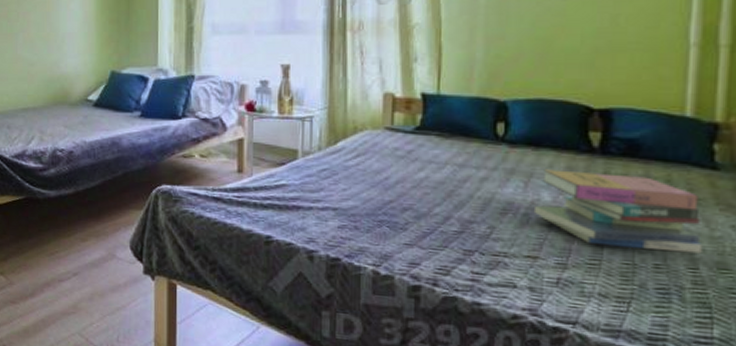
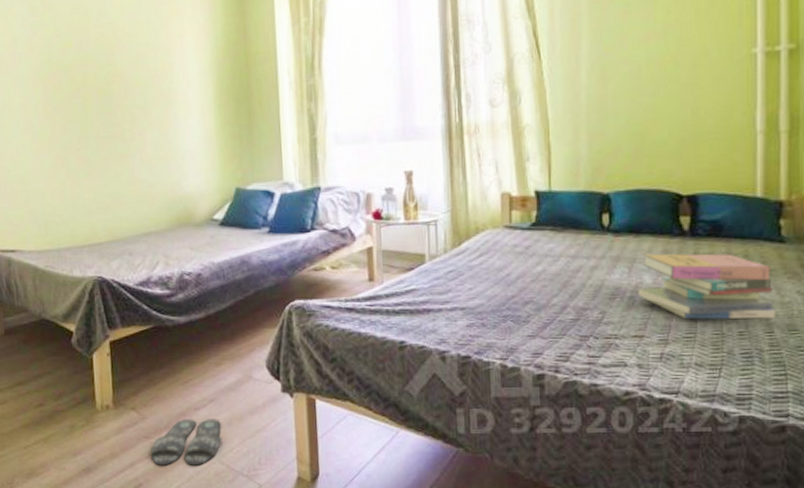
slippers: none [15,289,84,336] -> present [150,419,223,466]

